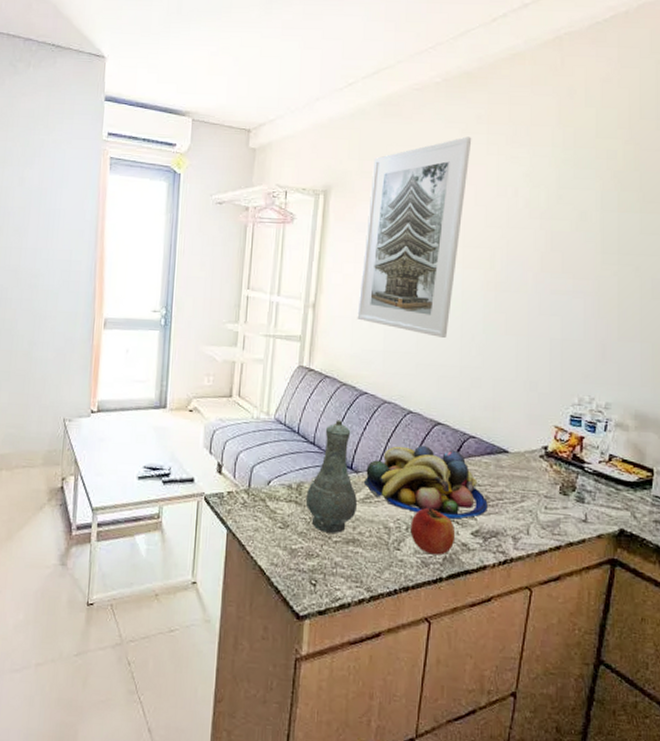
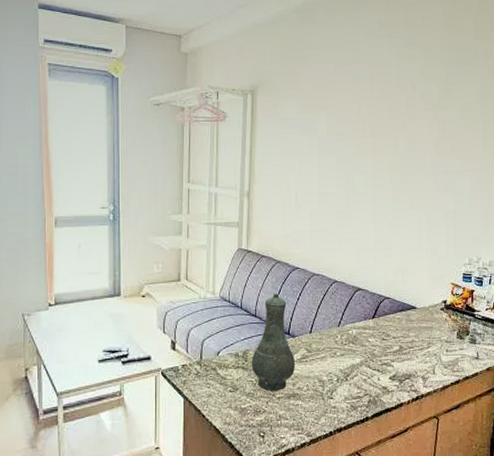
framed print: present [357,136,472,338] -> none [286,40,376,216]
fruit bowl: present [363,445,488,519] -> none [299,308,402,368]
apple: present [410,508,456,556] -> none [340,361,377,399]

